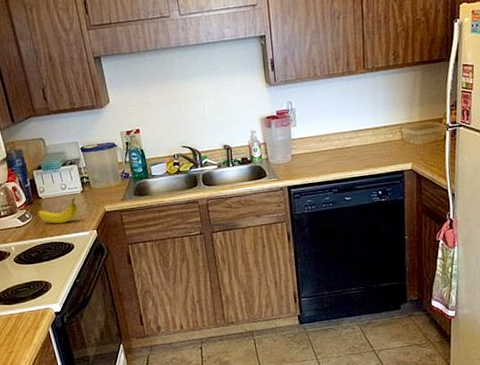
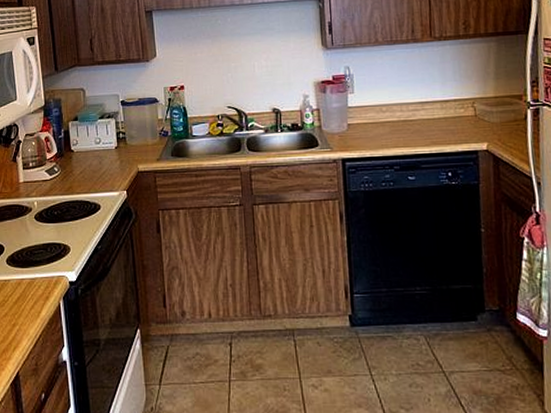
fruit: present [37,197,79,224] -> none [67,153,110,181]

